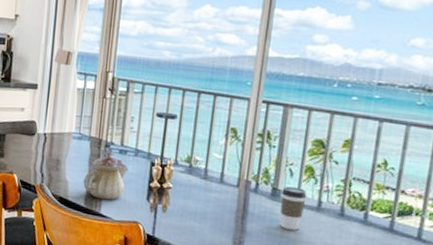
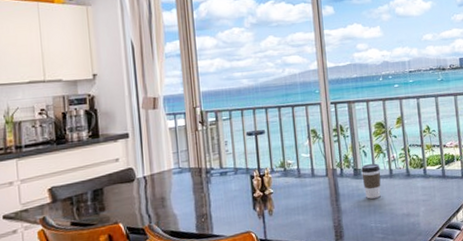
teapot: present [83,151,129,200] -> none [191,176,232,222]

